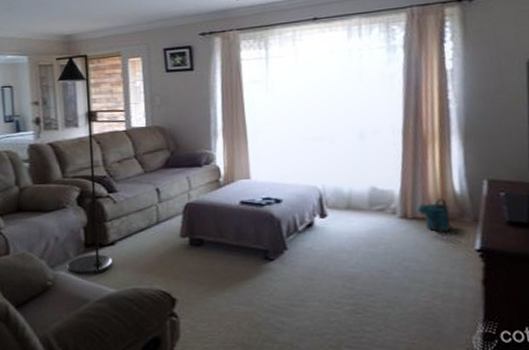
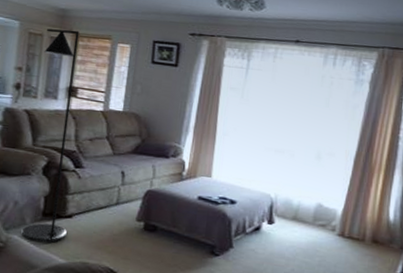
watering can: present [418,198,451,233] -> none [354,224,382,255]

